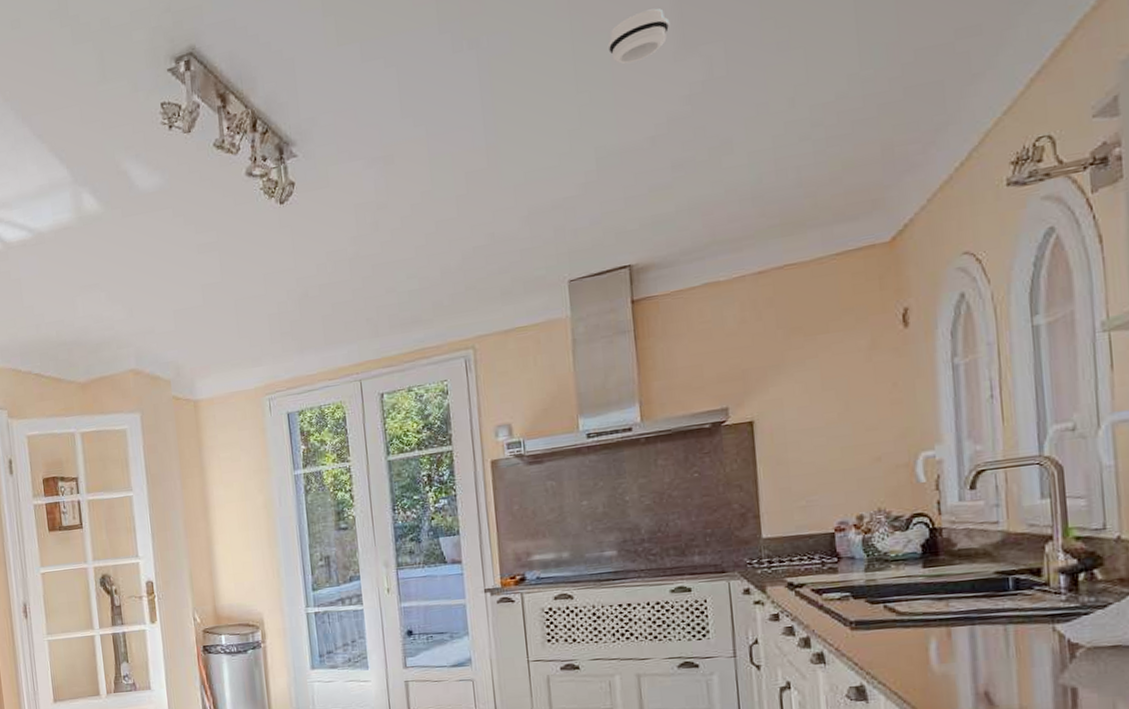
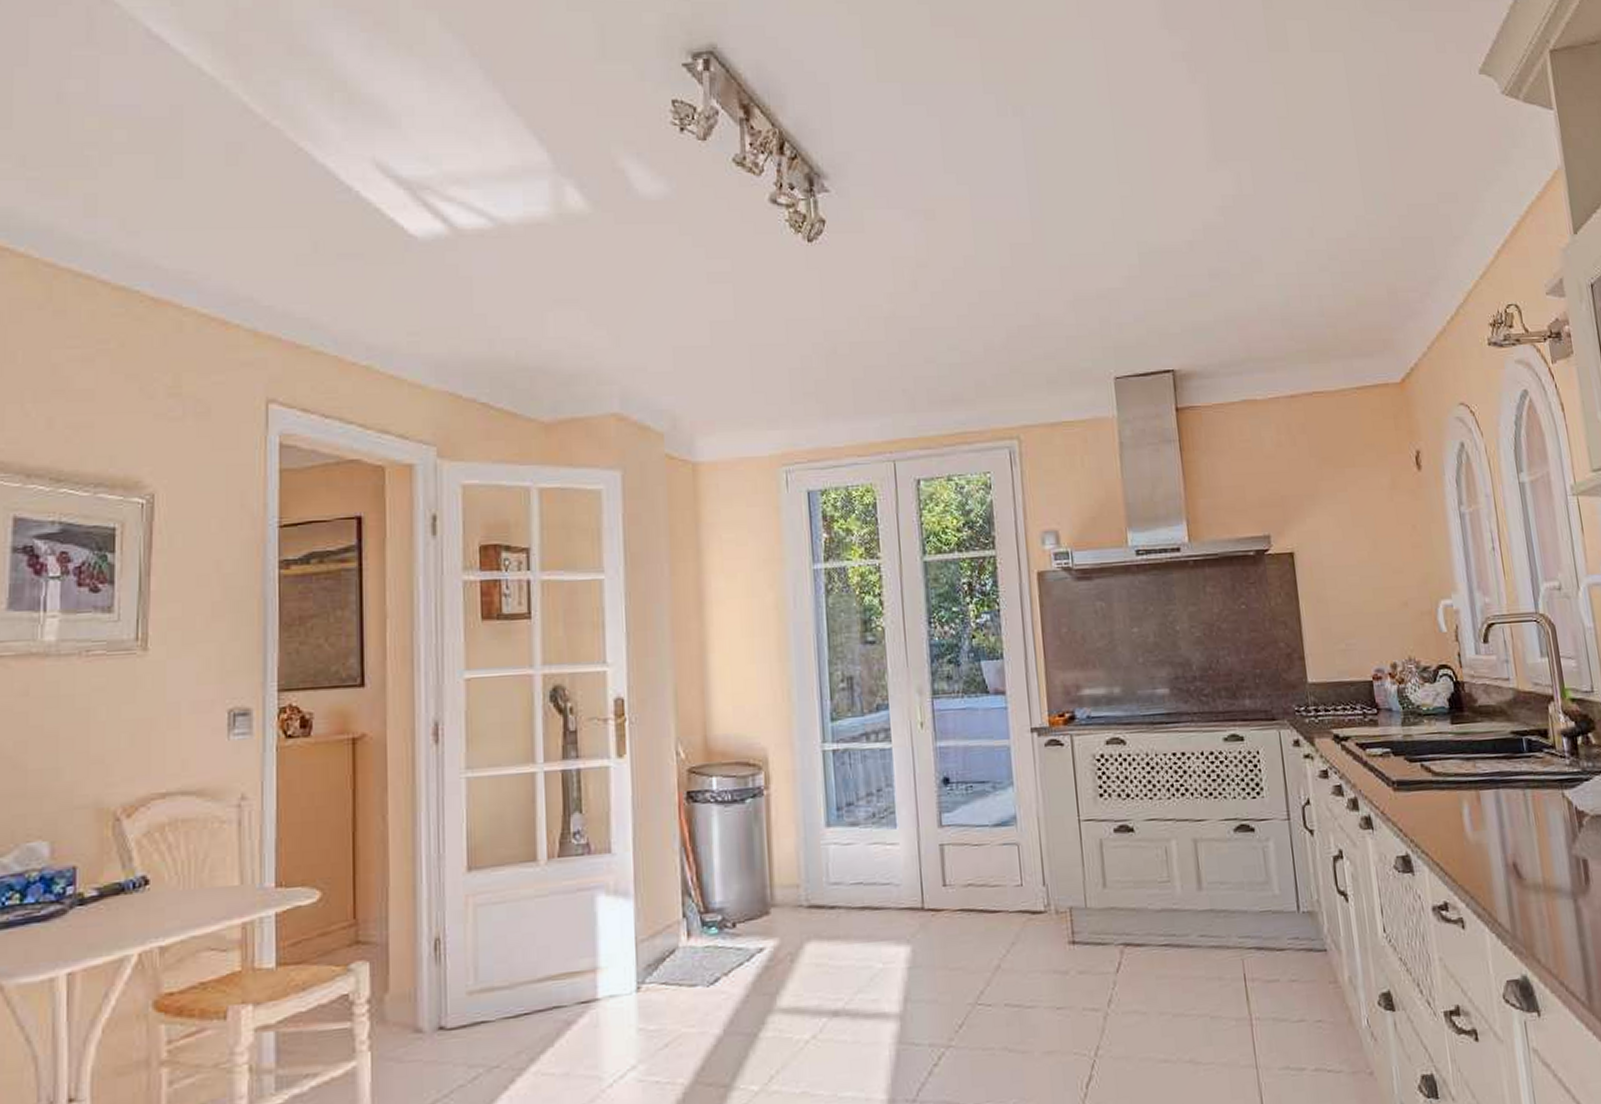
smoke detector: present [607,8,670,64] -> none [1146,115,1203,164]

